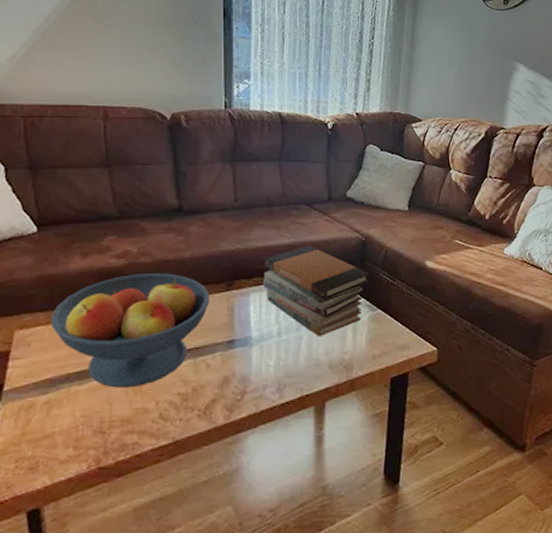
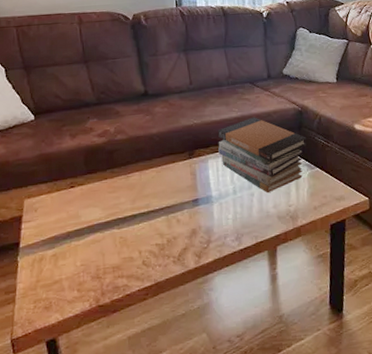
fruit bowl: present [51,273,209,388] -> none [51,147,175,242]

